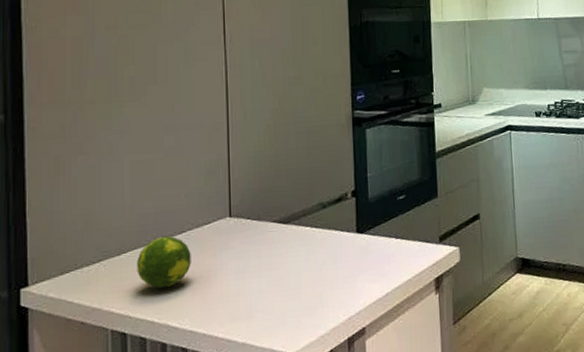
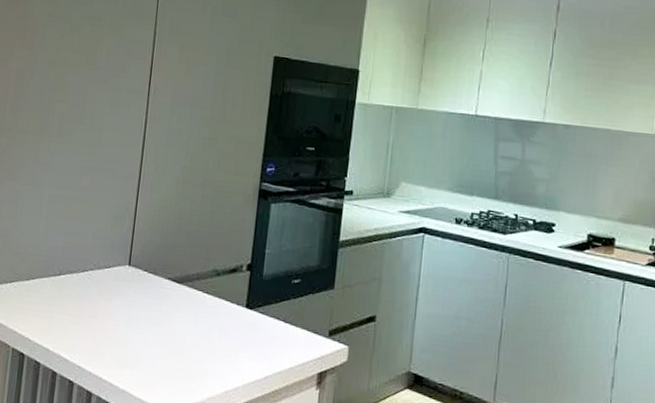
fruit: present [137,236,191,289] -> none [41,271,90,320]

